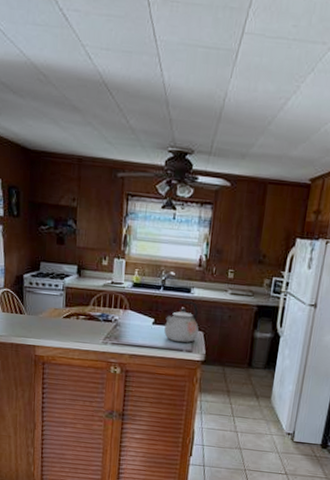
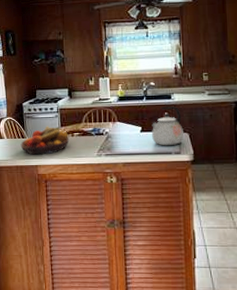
fruit bowl: none [17,304,74,336] -> present [20,126,70,155]

